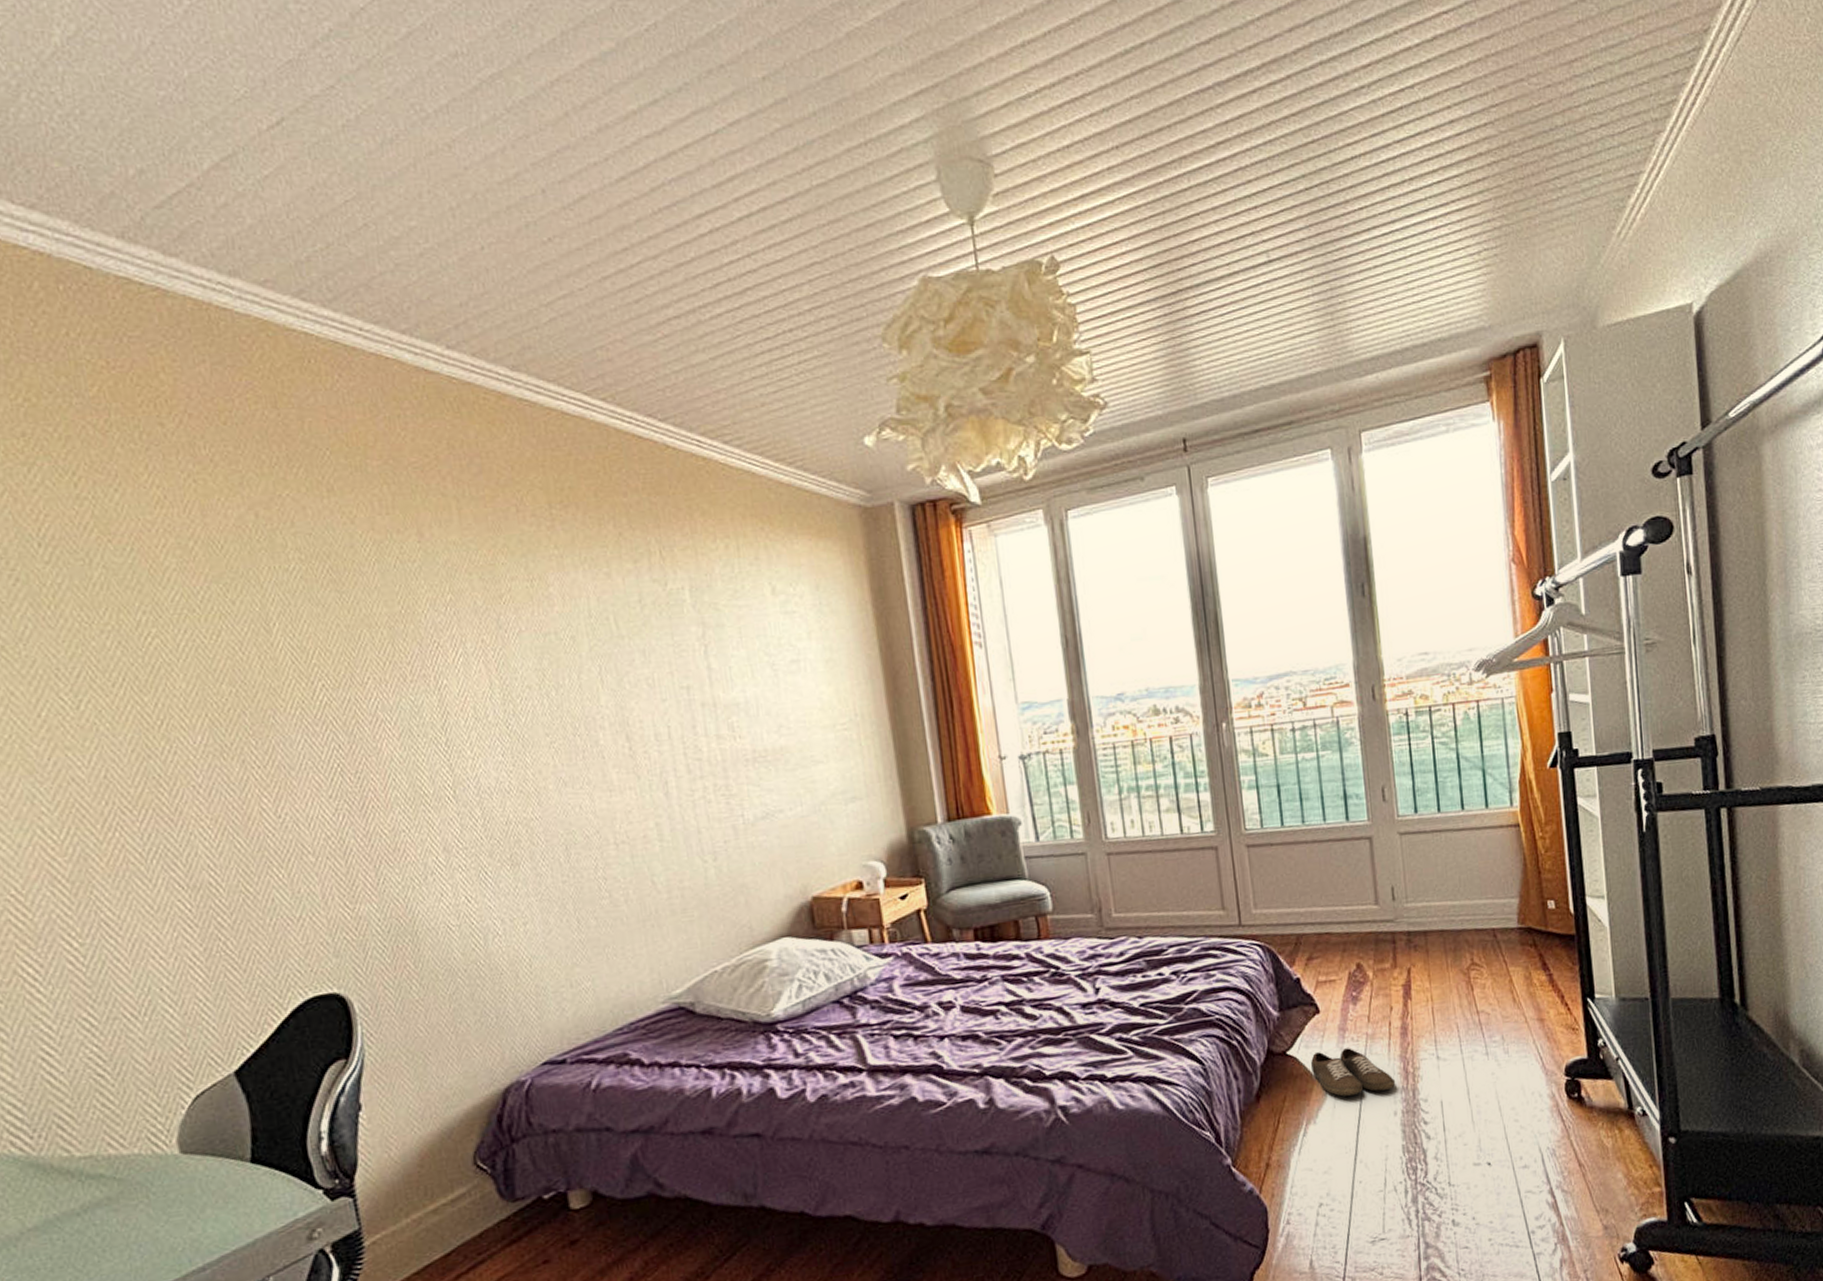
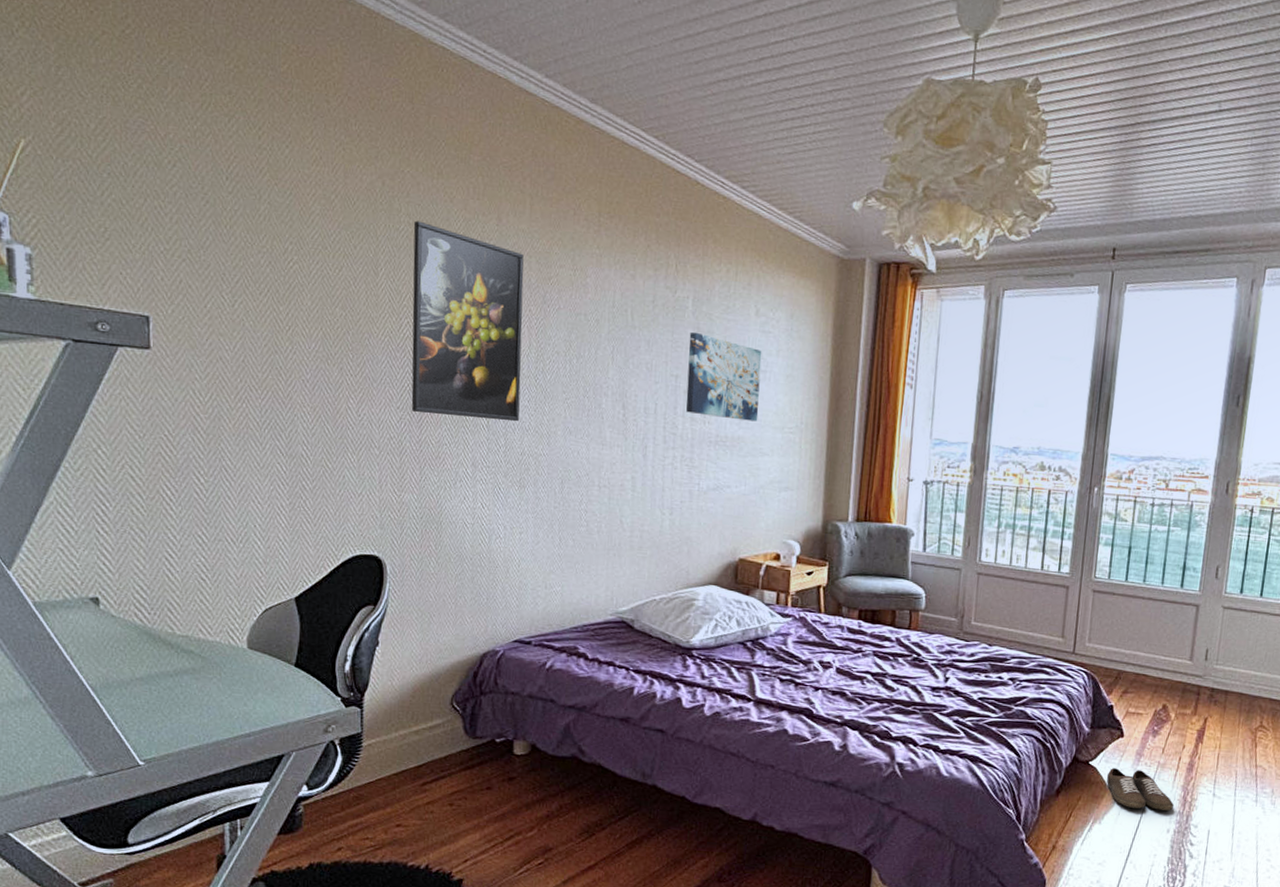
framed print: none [307,554,496,799] -> present [411,220,524,422]
wall art: none [694,628,801,730] -> present [685,332,762,422]

